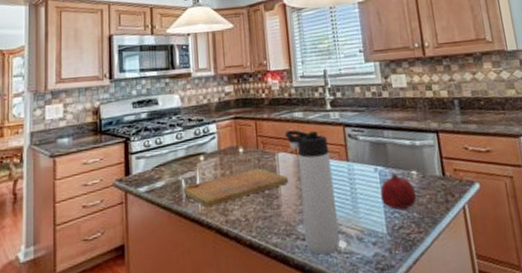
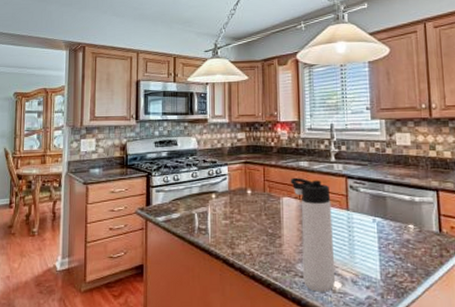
cutting board: present [183,168,289,208] -> none [196,209,291,240]
fruit: present [381,173,417,210] -> none [377,225,412,260]

